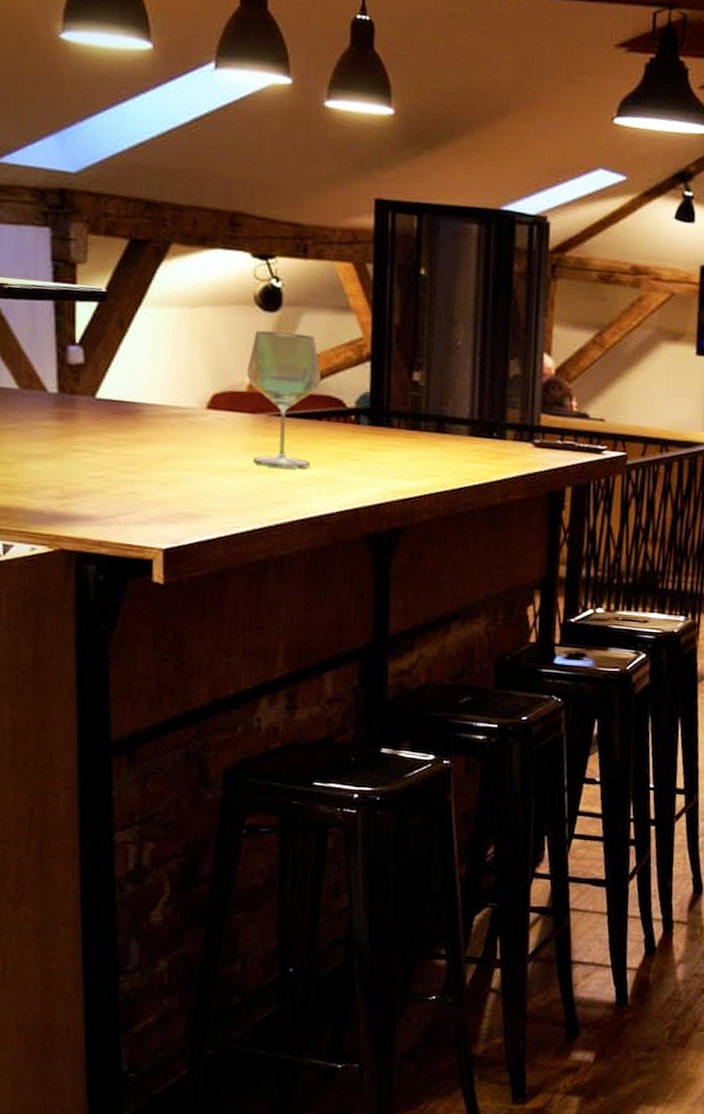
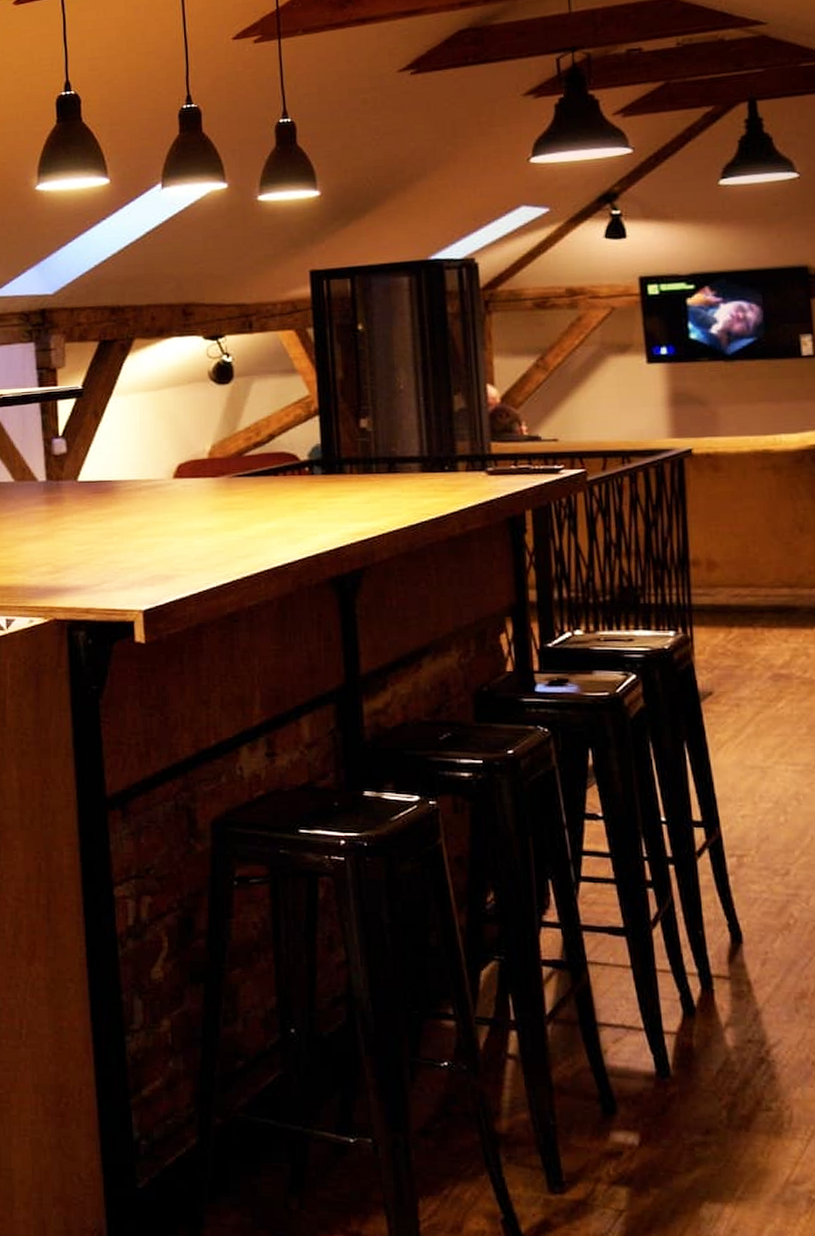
wine glass: present [247,330,321,469] -> none [206,400,275,524]

